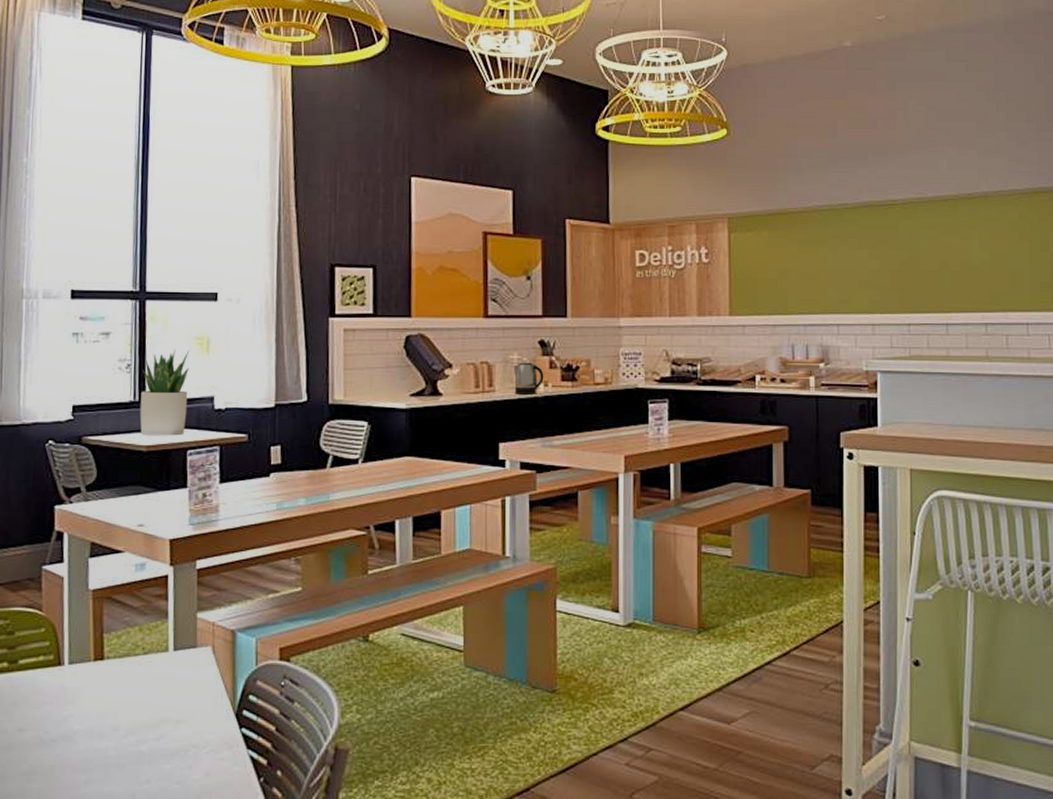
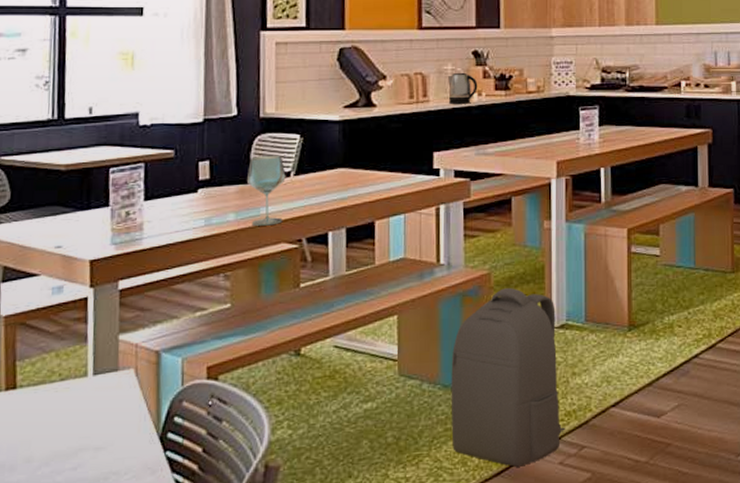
planter: present [139,349,189,436] -> none [58,65,112,155]
wine glass: none [316,441,354,512] -> present [246,155,286,226]
backpack: none [516,584,632,765] -> present [451,288,566,467]

